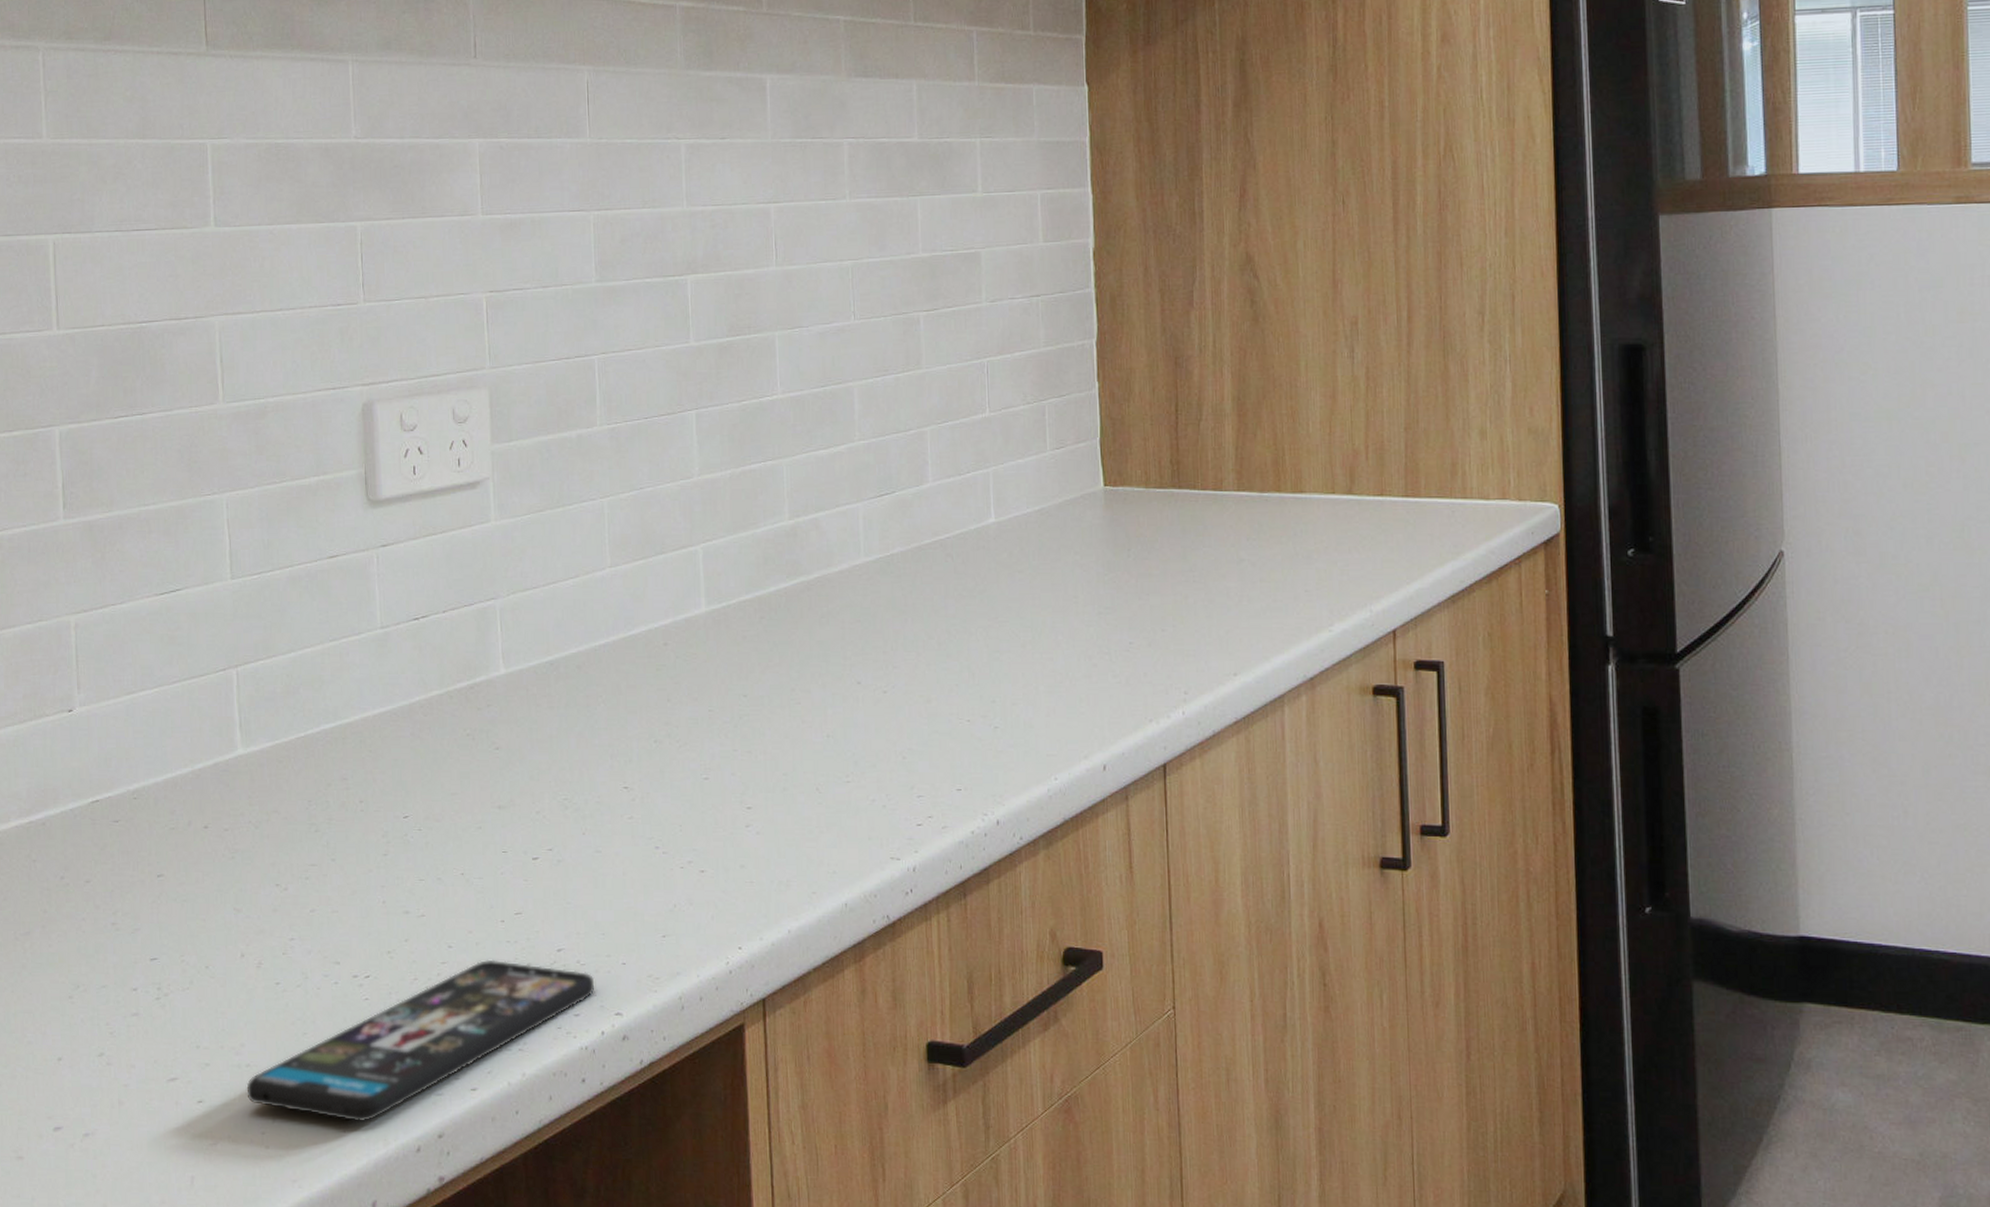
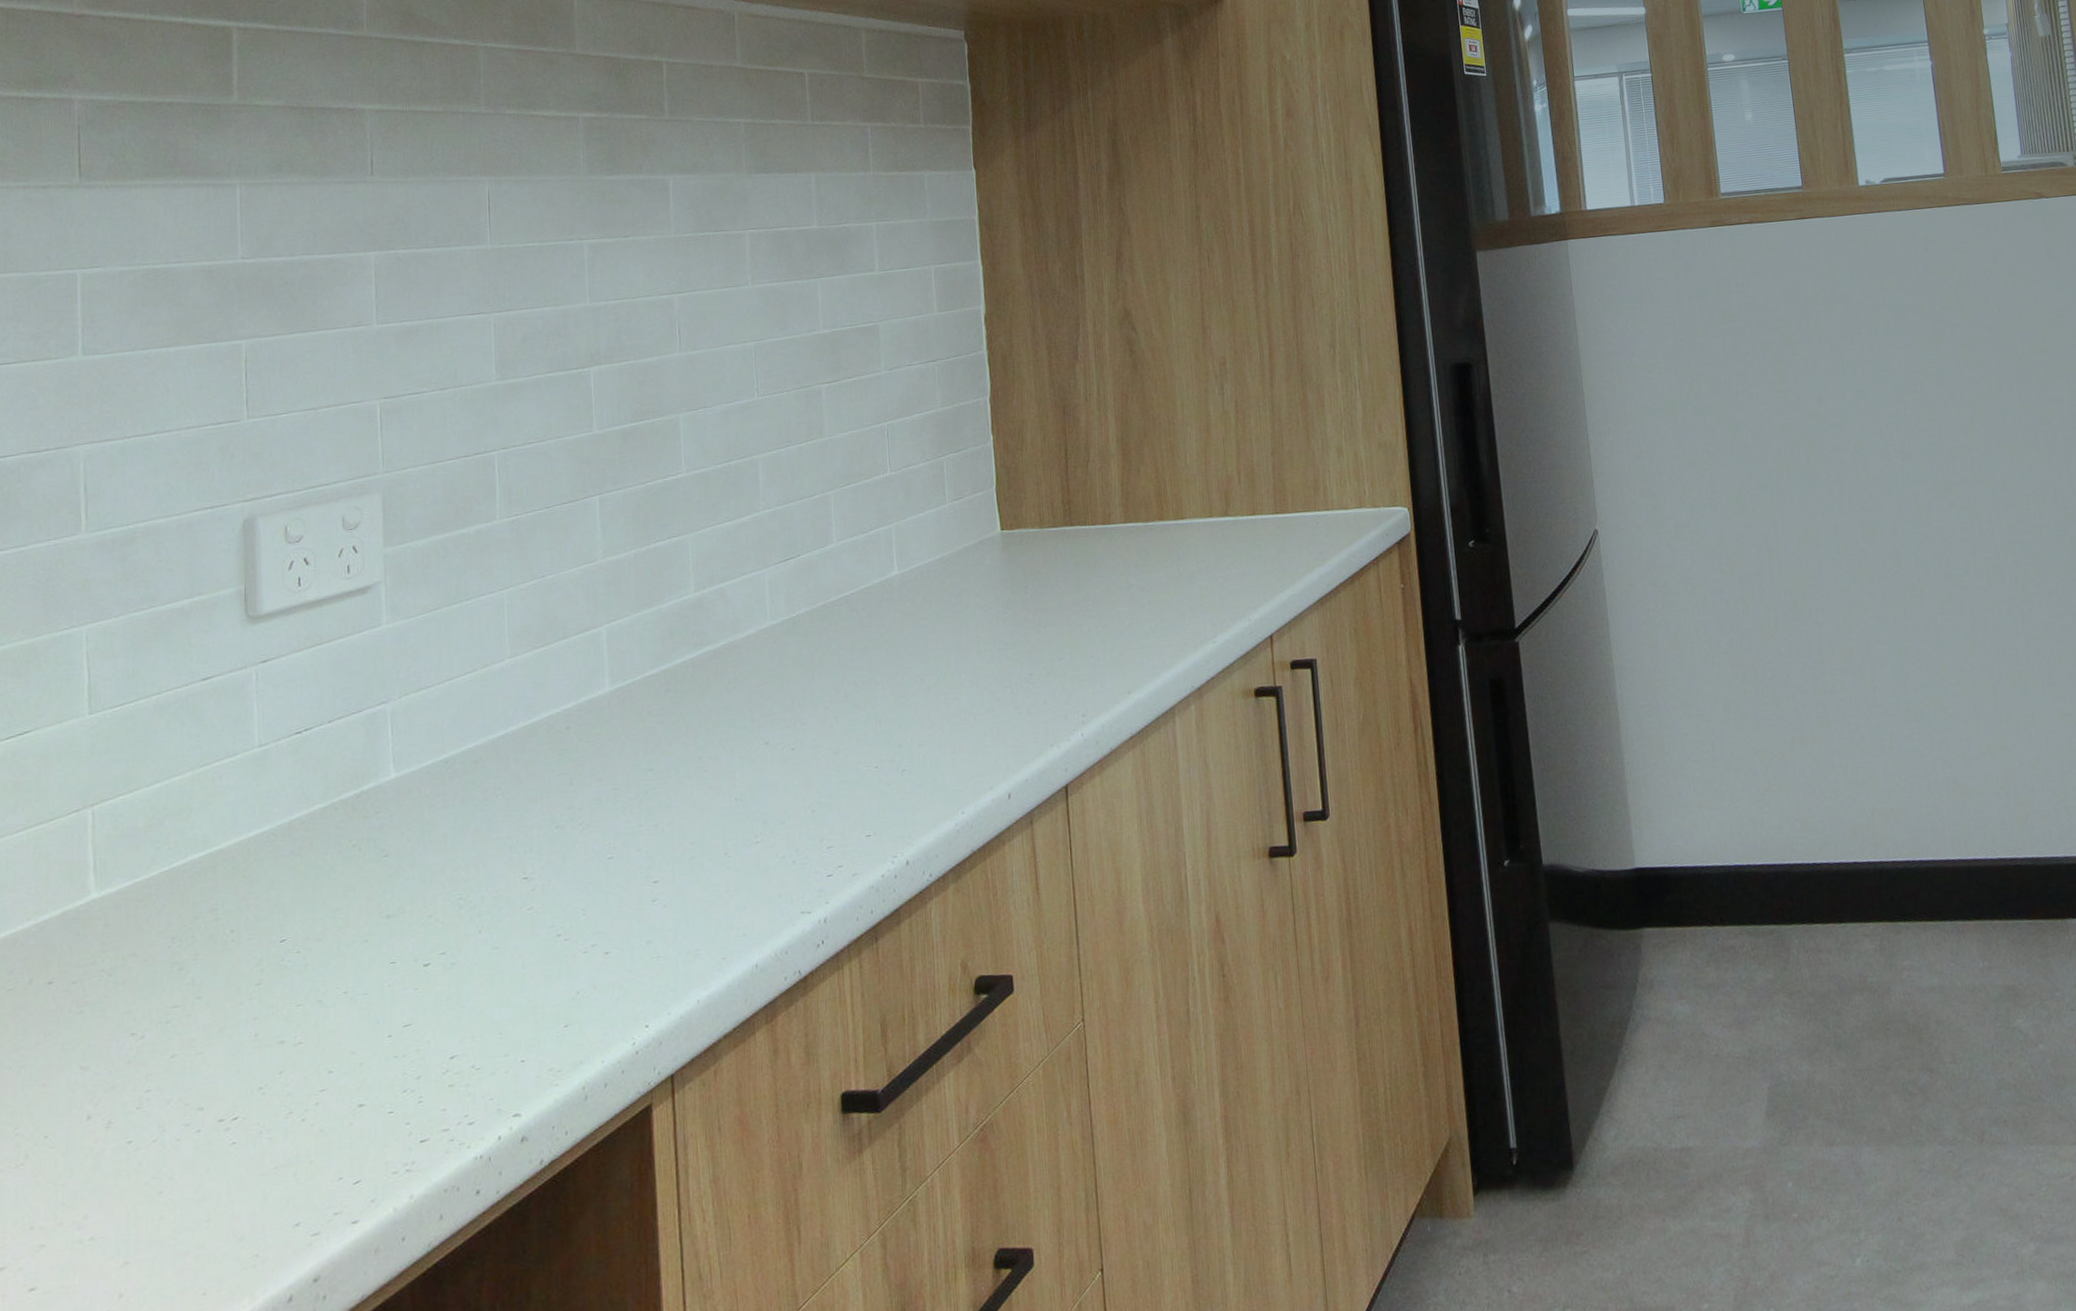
smartphone: present [246,959,595,1122] -> none [89,1076,491,1282]

